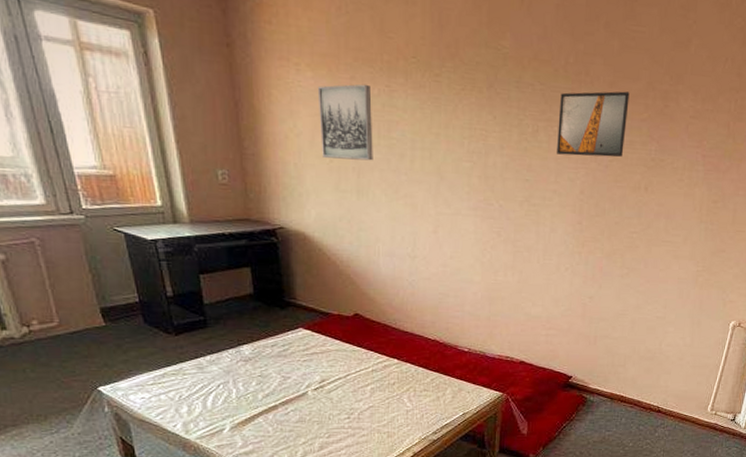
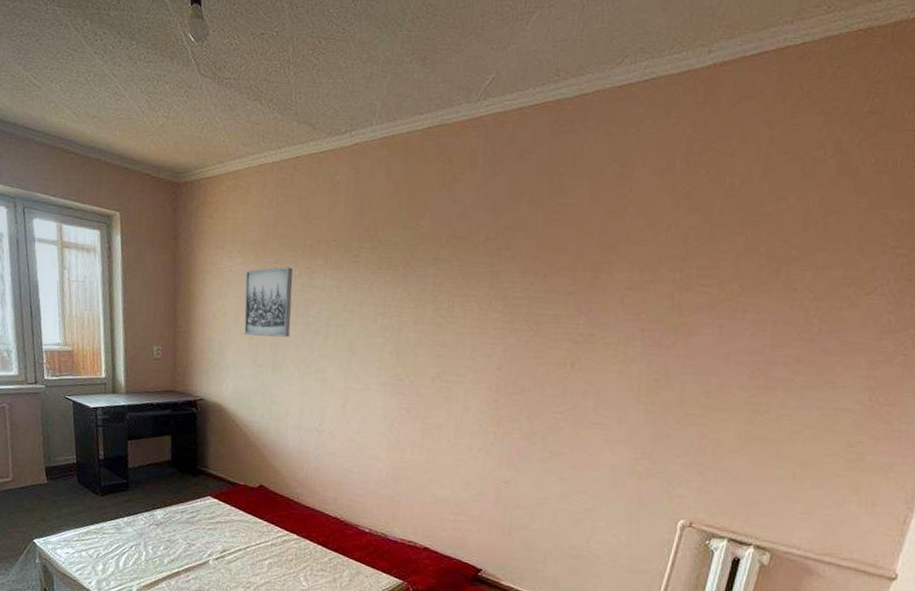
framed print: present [557,91,630,157] -> none [473,264,555,332]

